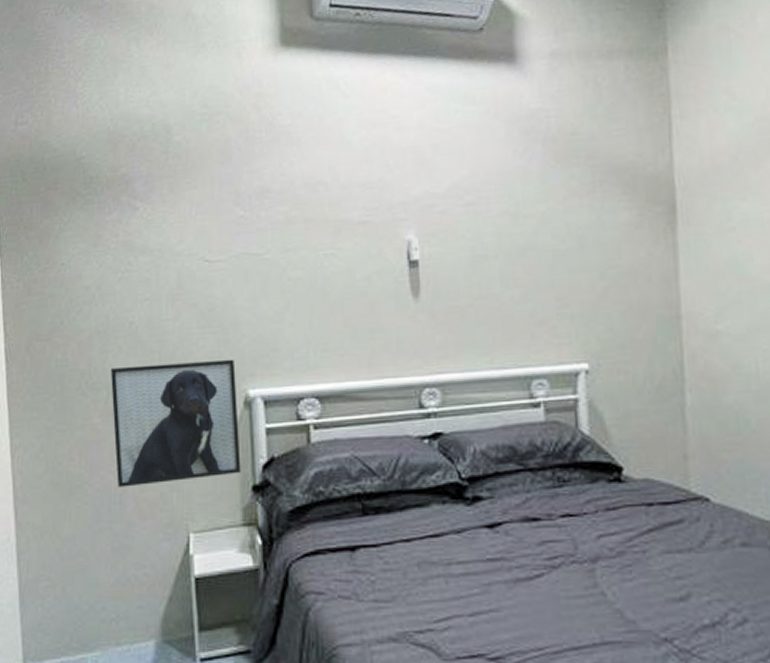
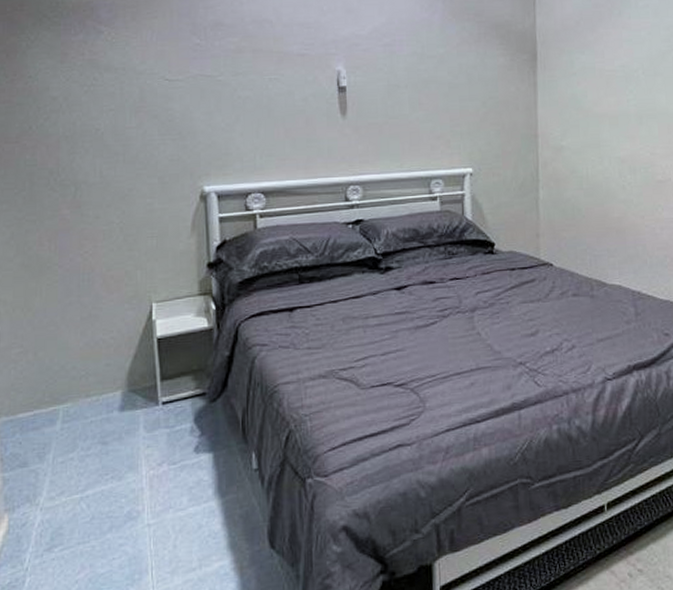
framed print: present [111,359,241,488] -> none [78,161,197,268]

